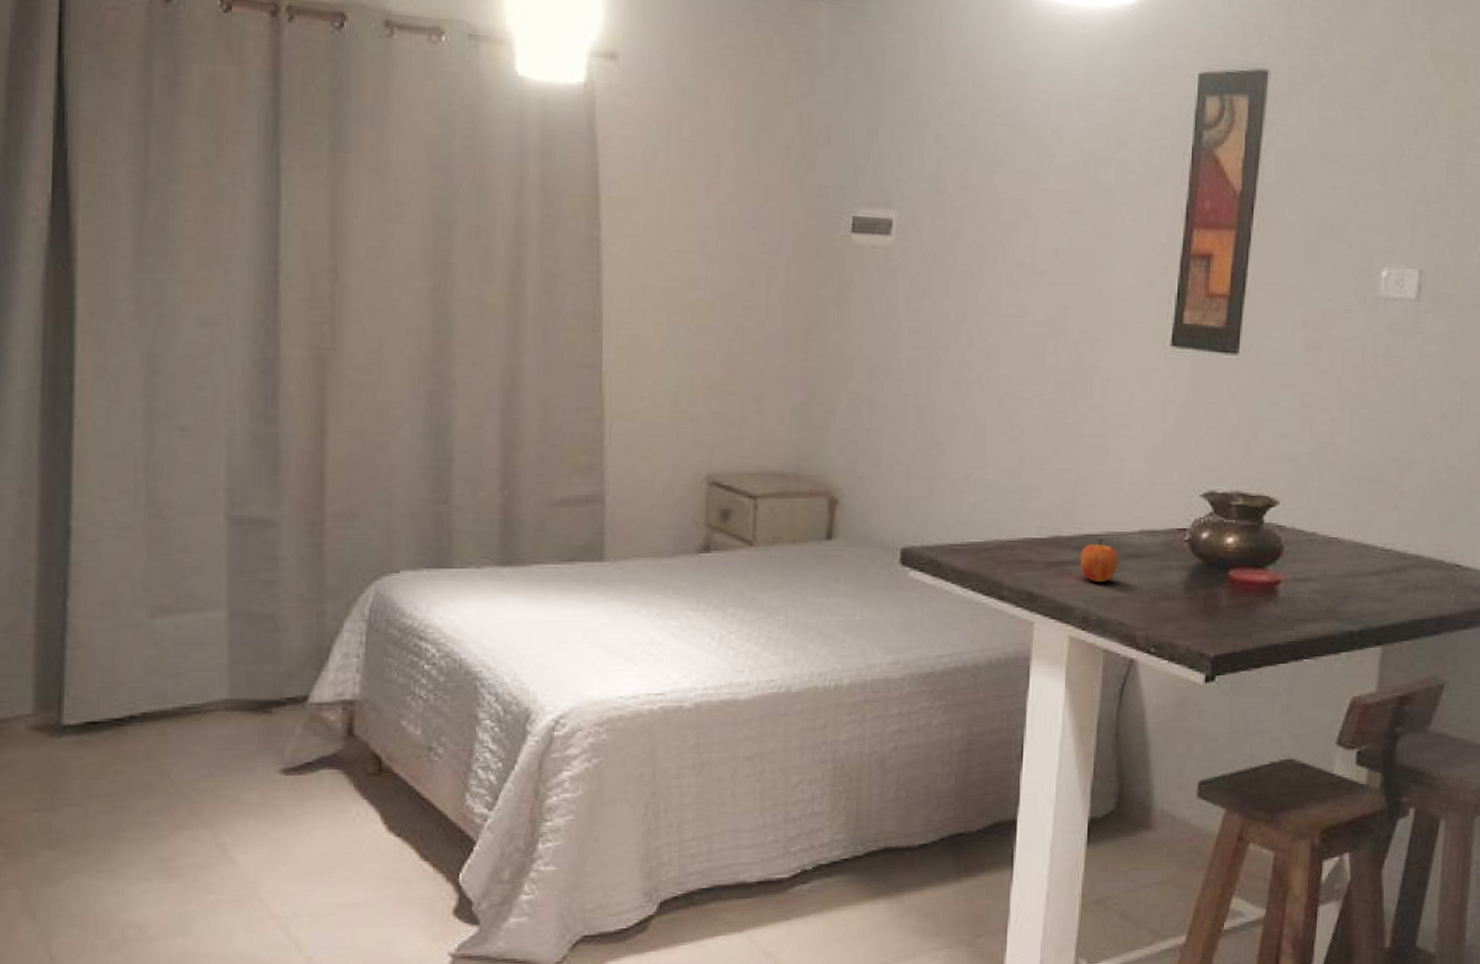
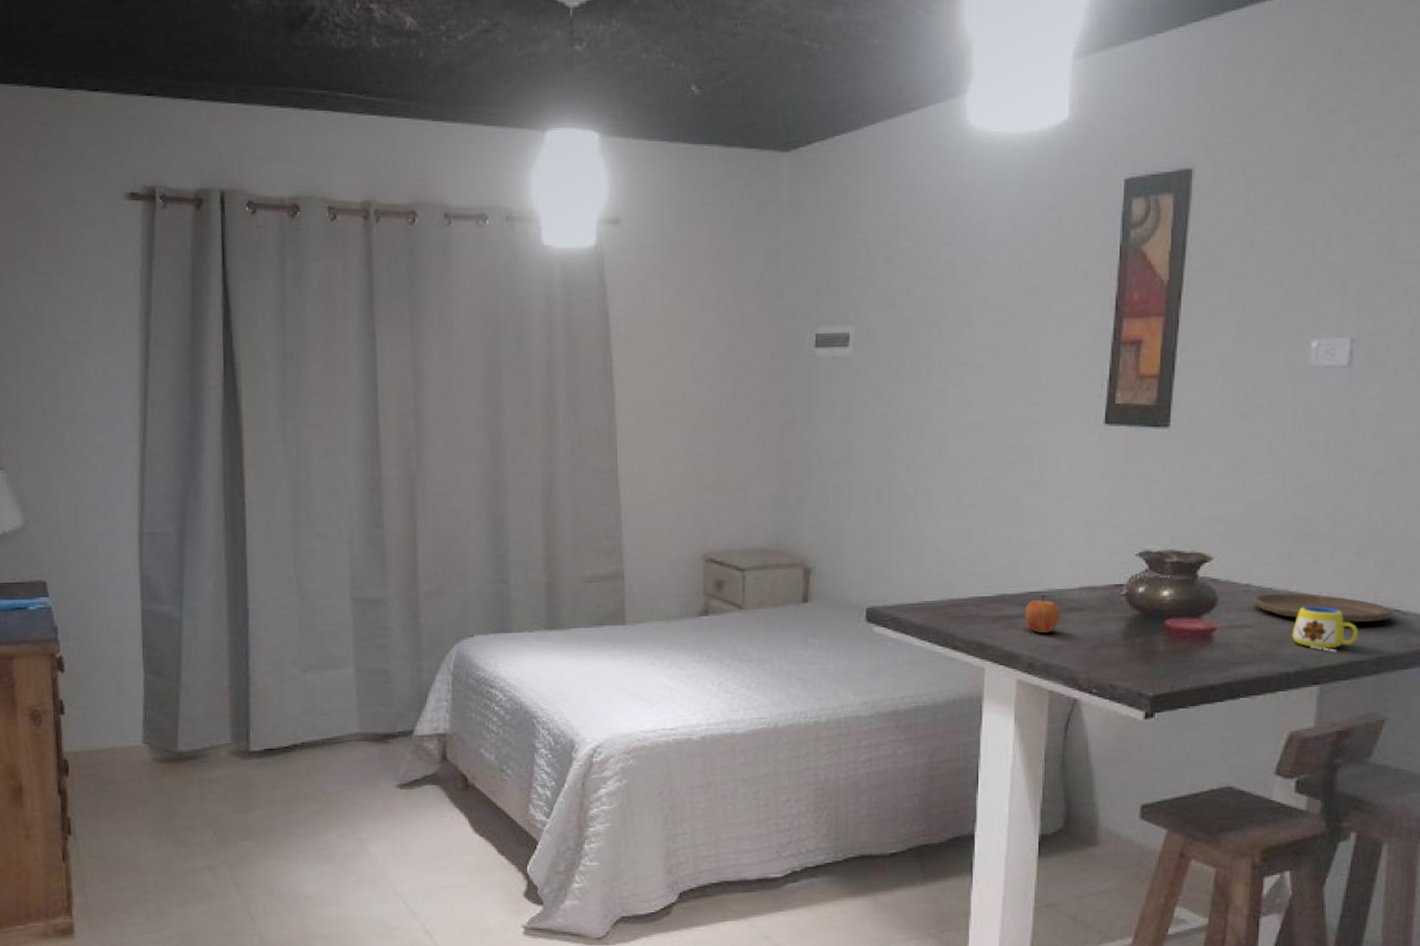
plate: none [1318,543,1454,578] -> present [1252,593,1393,623]
mug: none [1356,559,1421,609] -> present [1292,606,1358,652]

